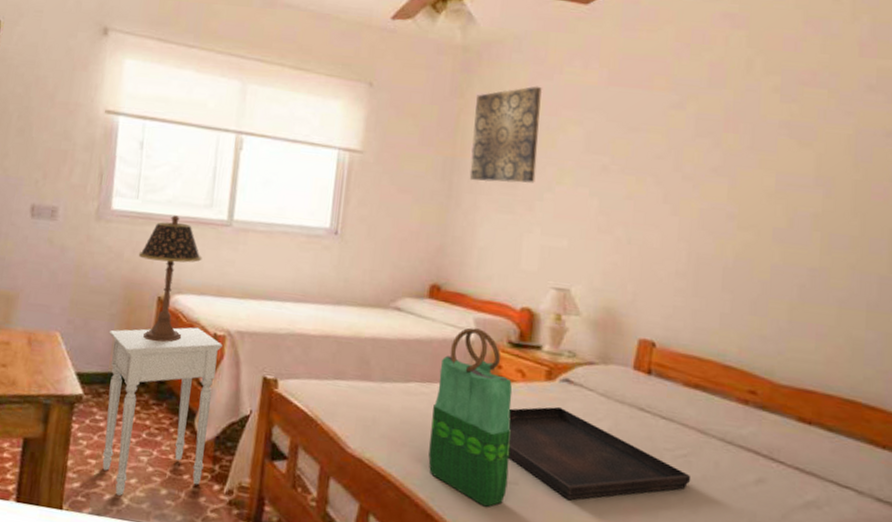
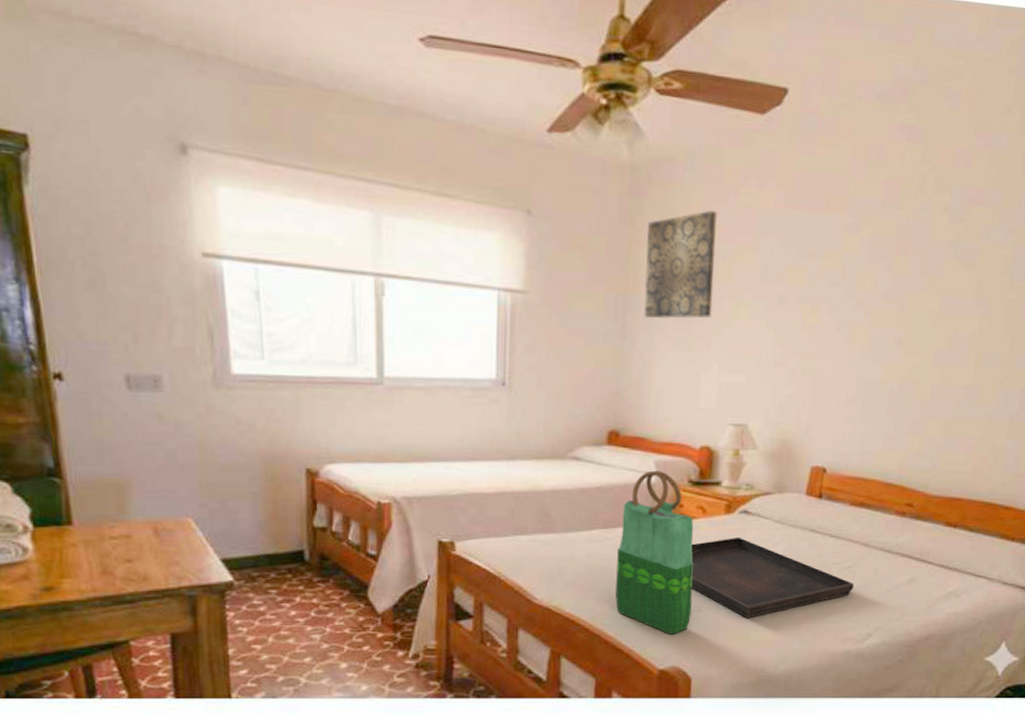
nightstand: present [102,327,223,496] -> none [252,497,389,676]
table lamp: present [138,215,202,342] -> none [274,376,353,517]

